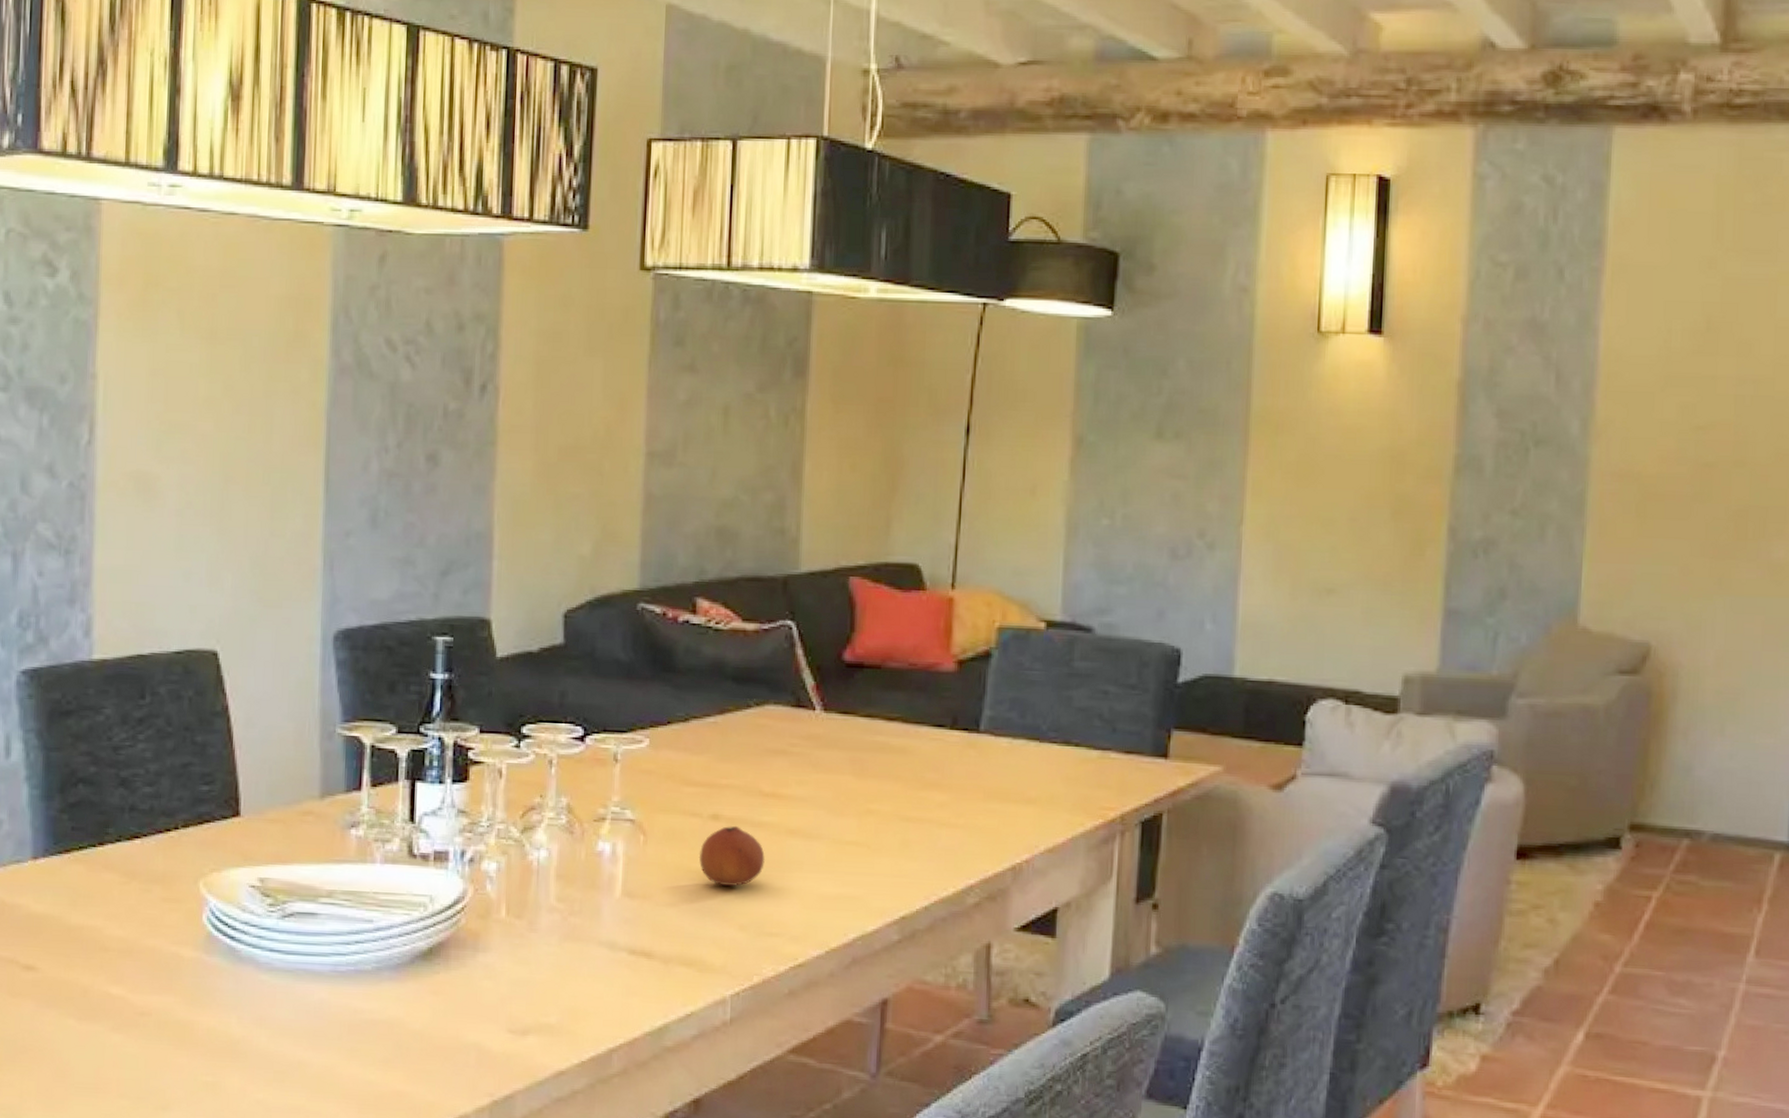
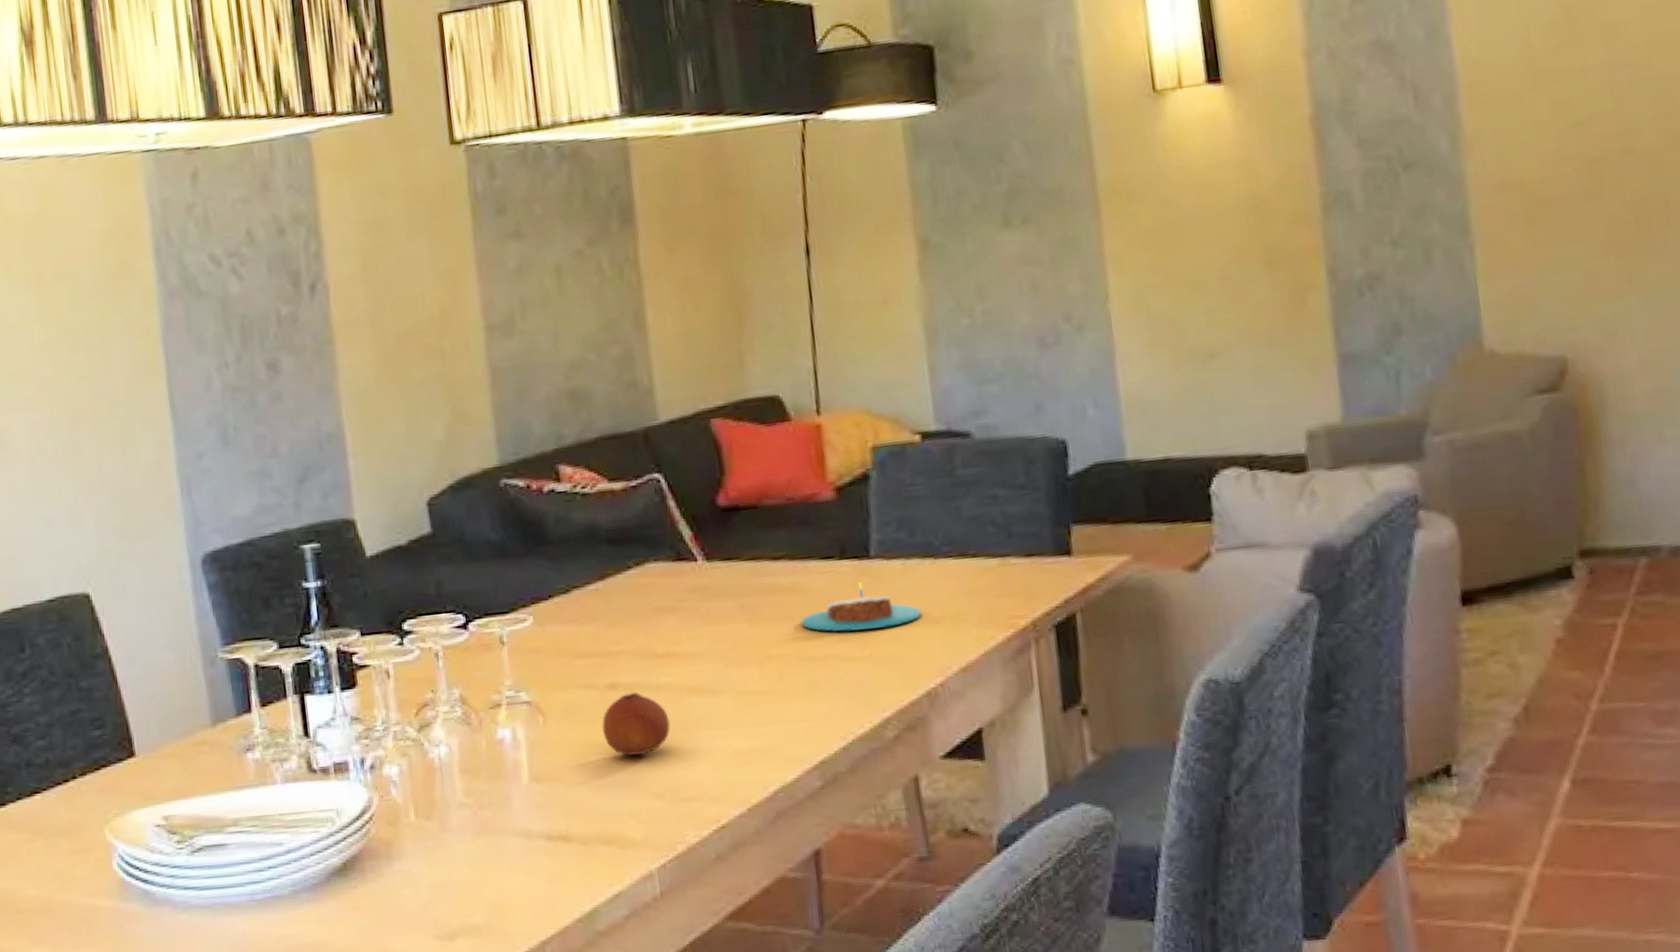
candle: none [905,754,1019,800] -> present [802,583,921,633]

